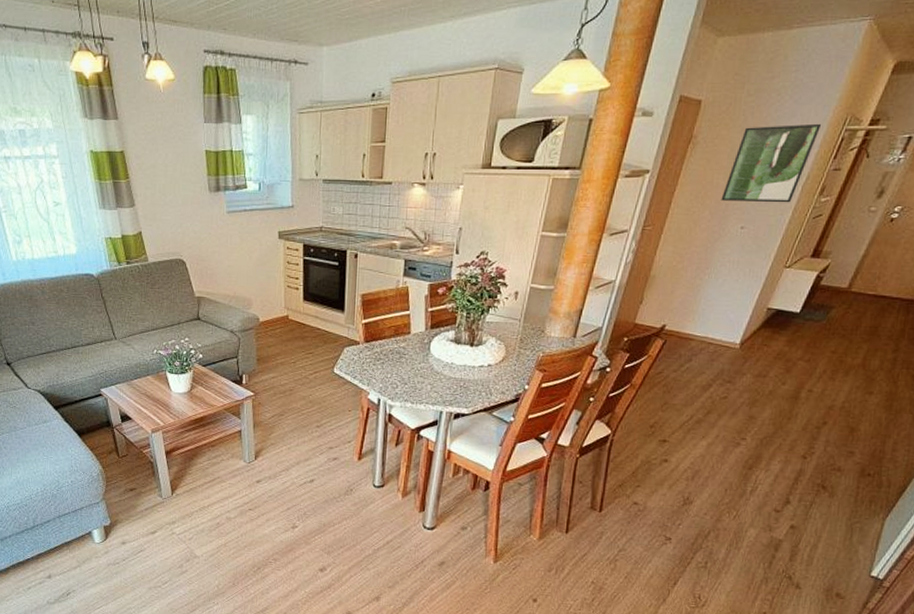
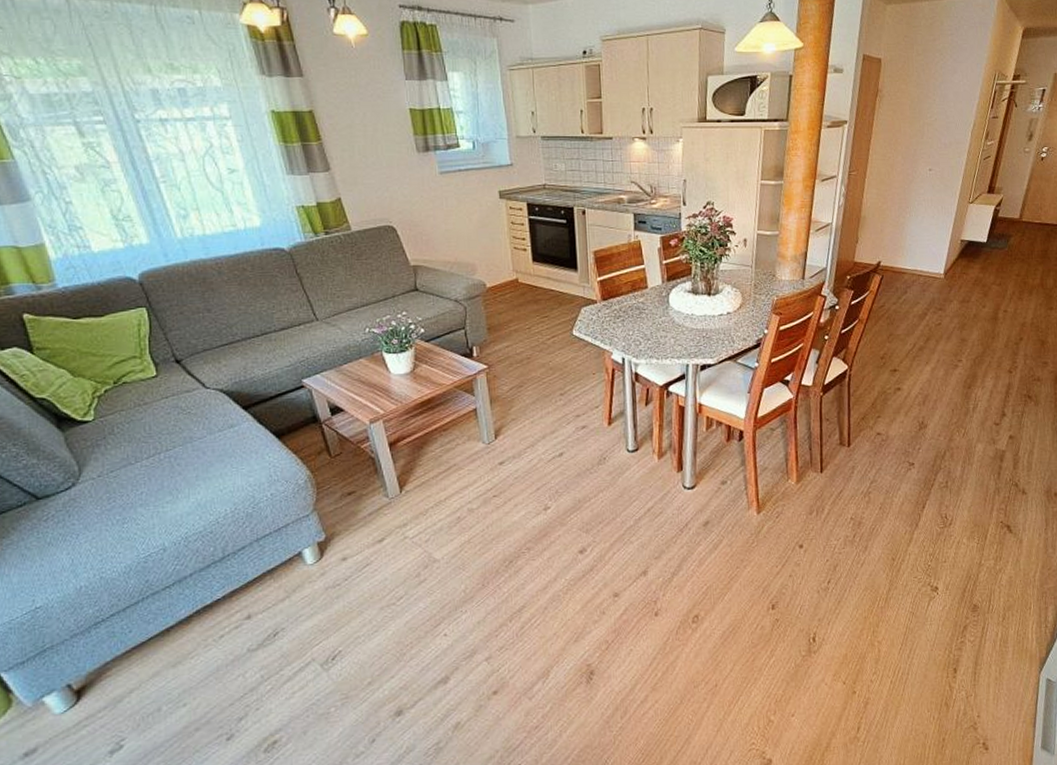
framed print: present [721,123,821,203] -> none [909,79,977,147]

